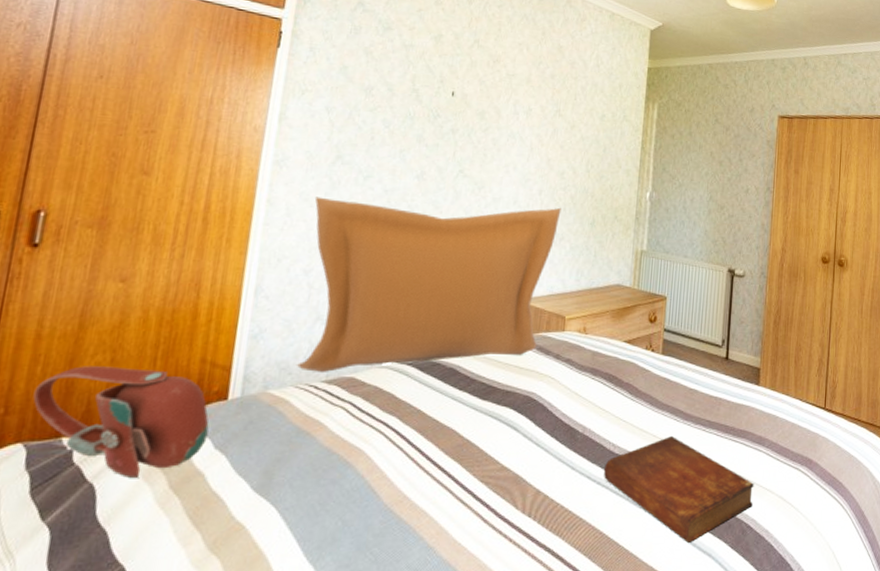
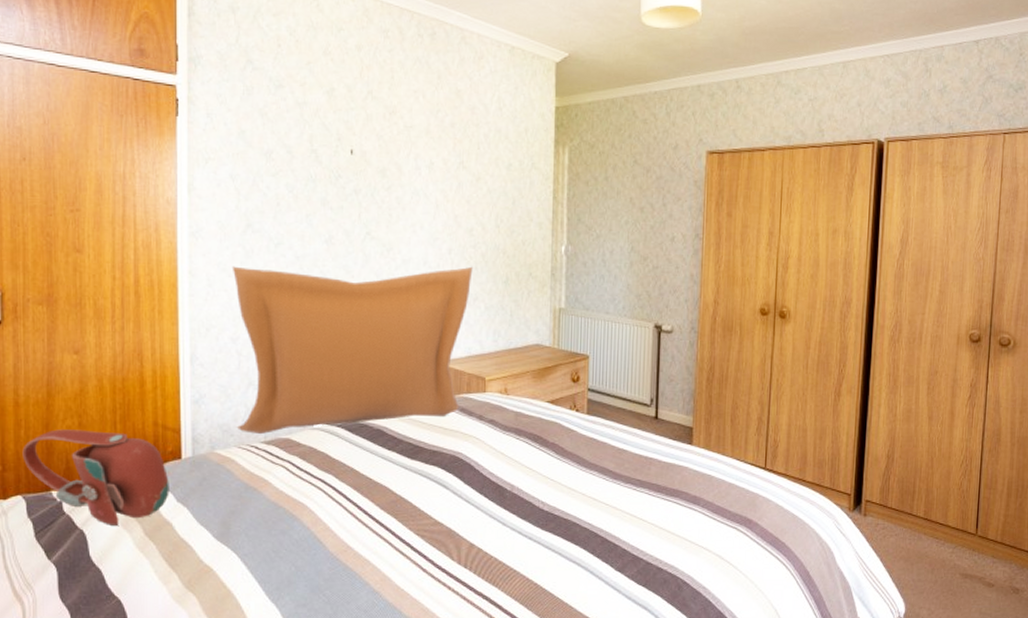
bible: present [604,435,754,543] -> none [535,494,690,596]

